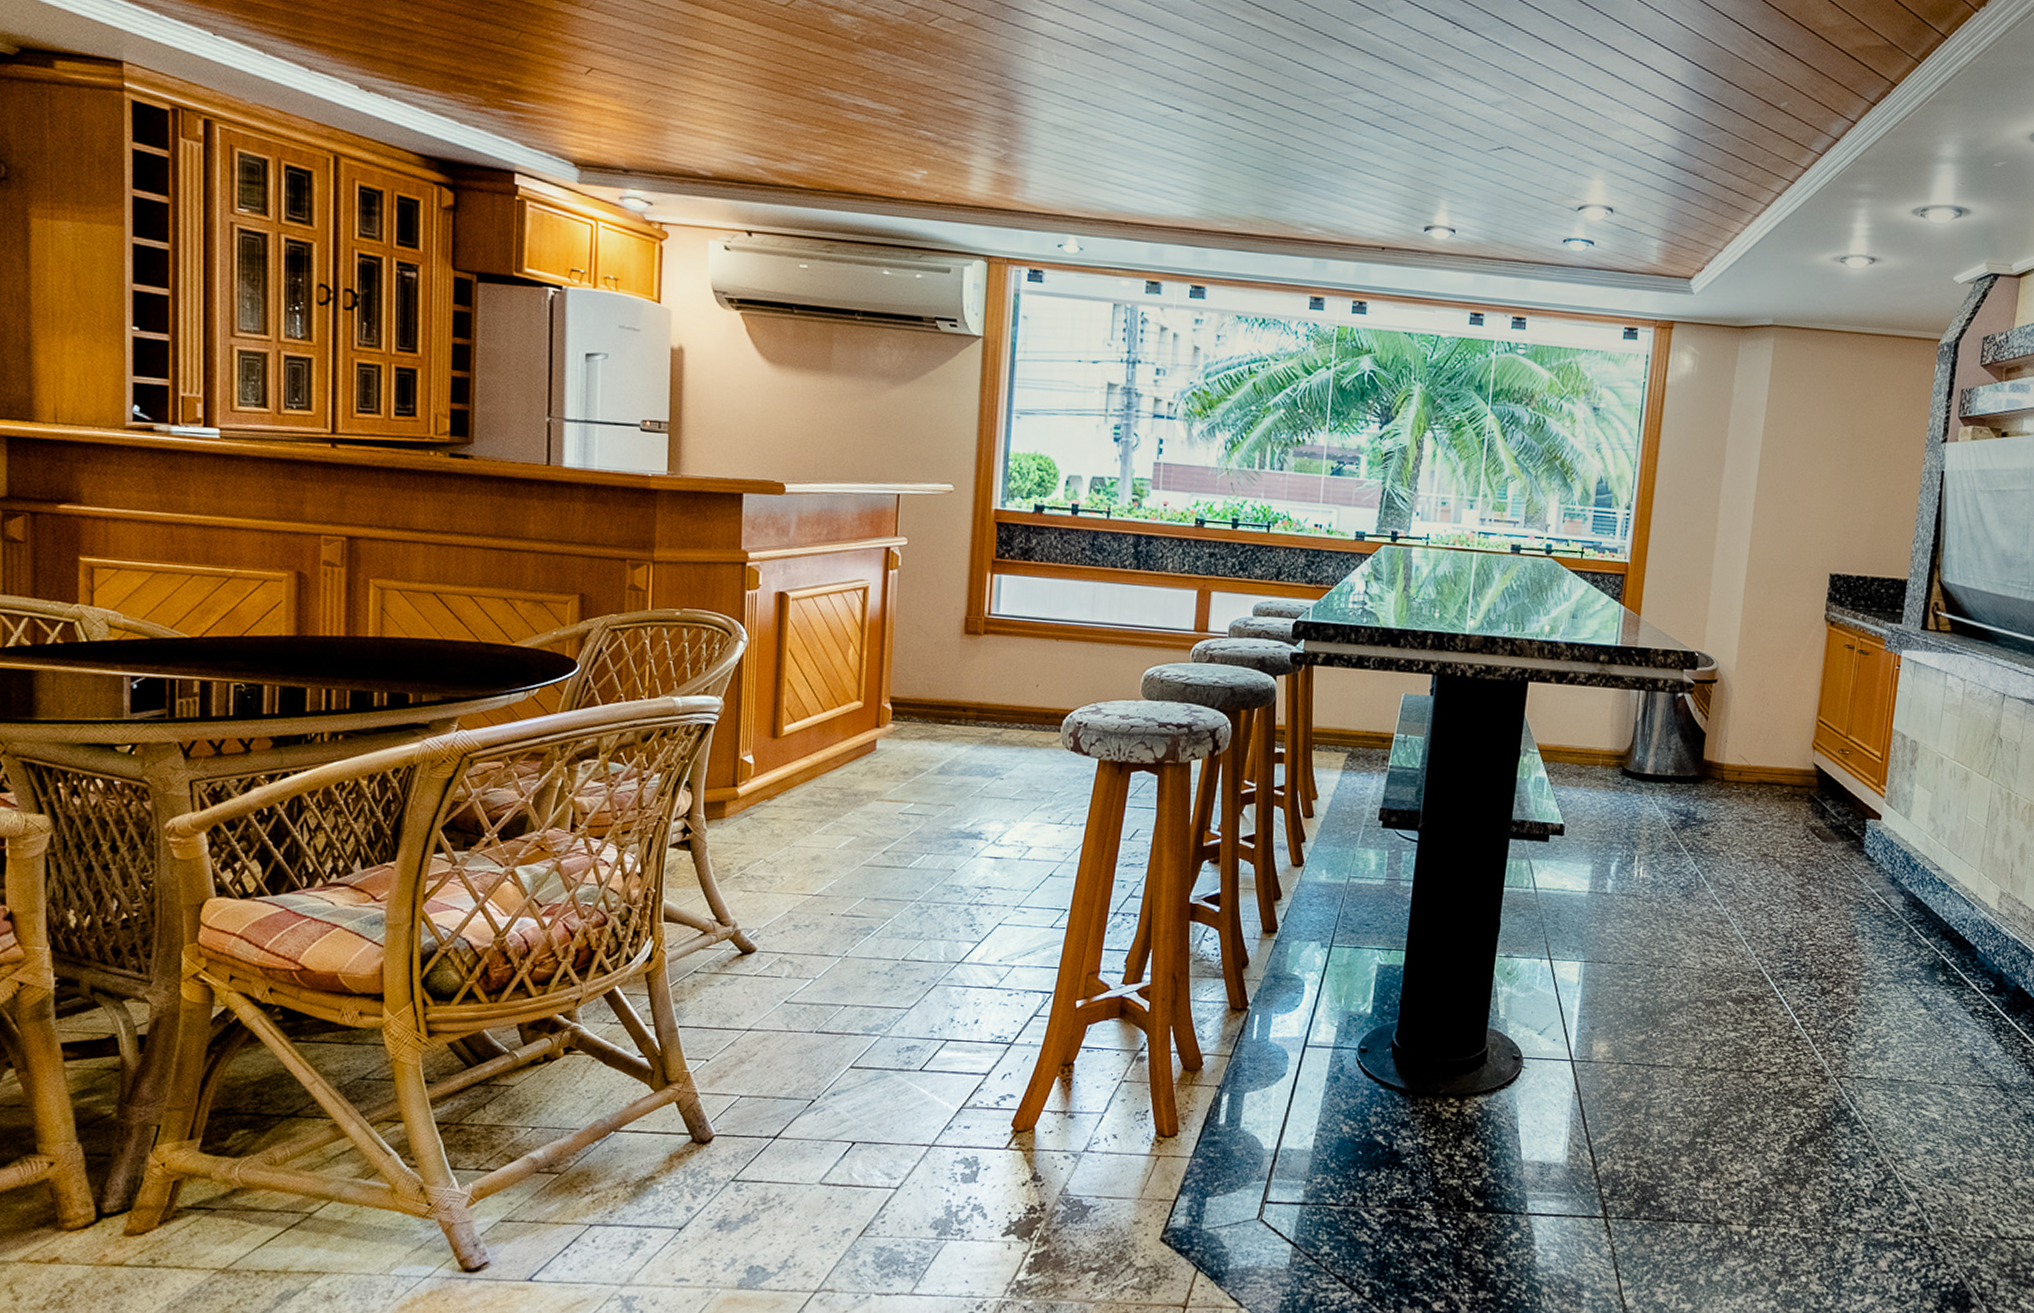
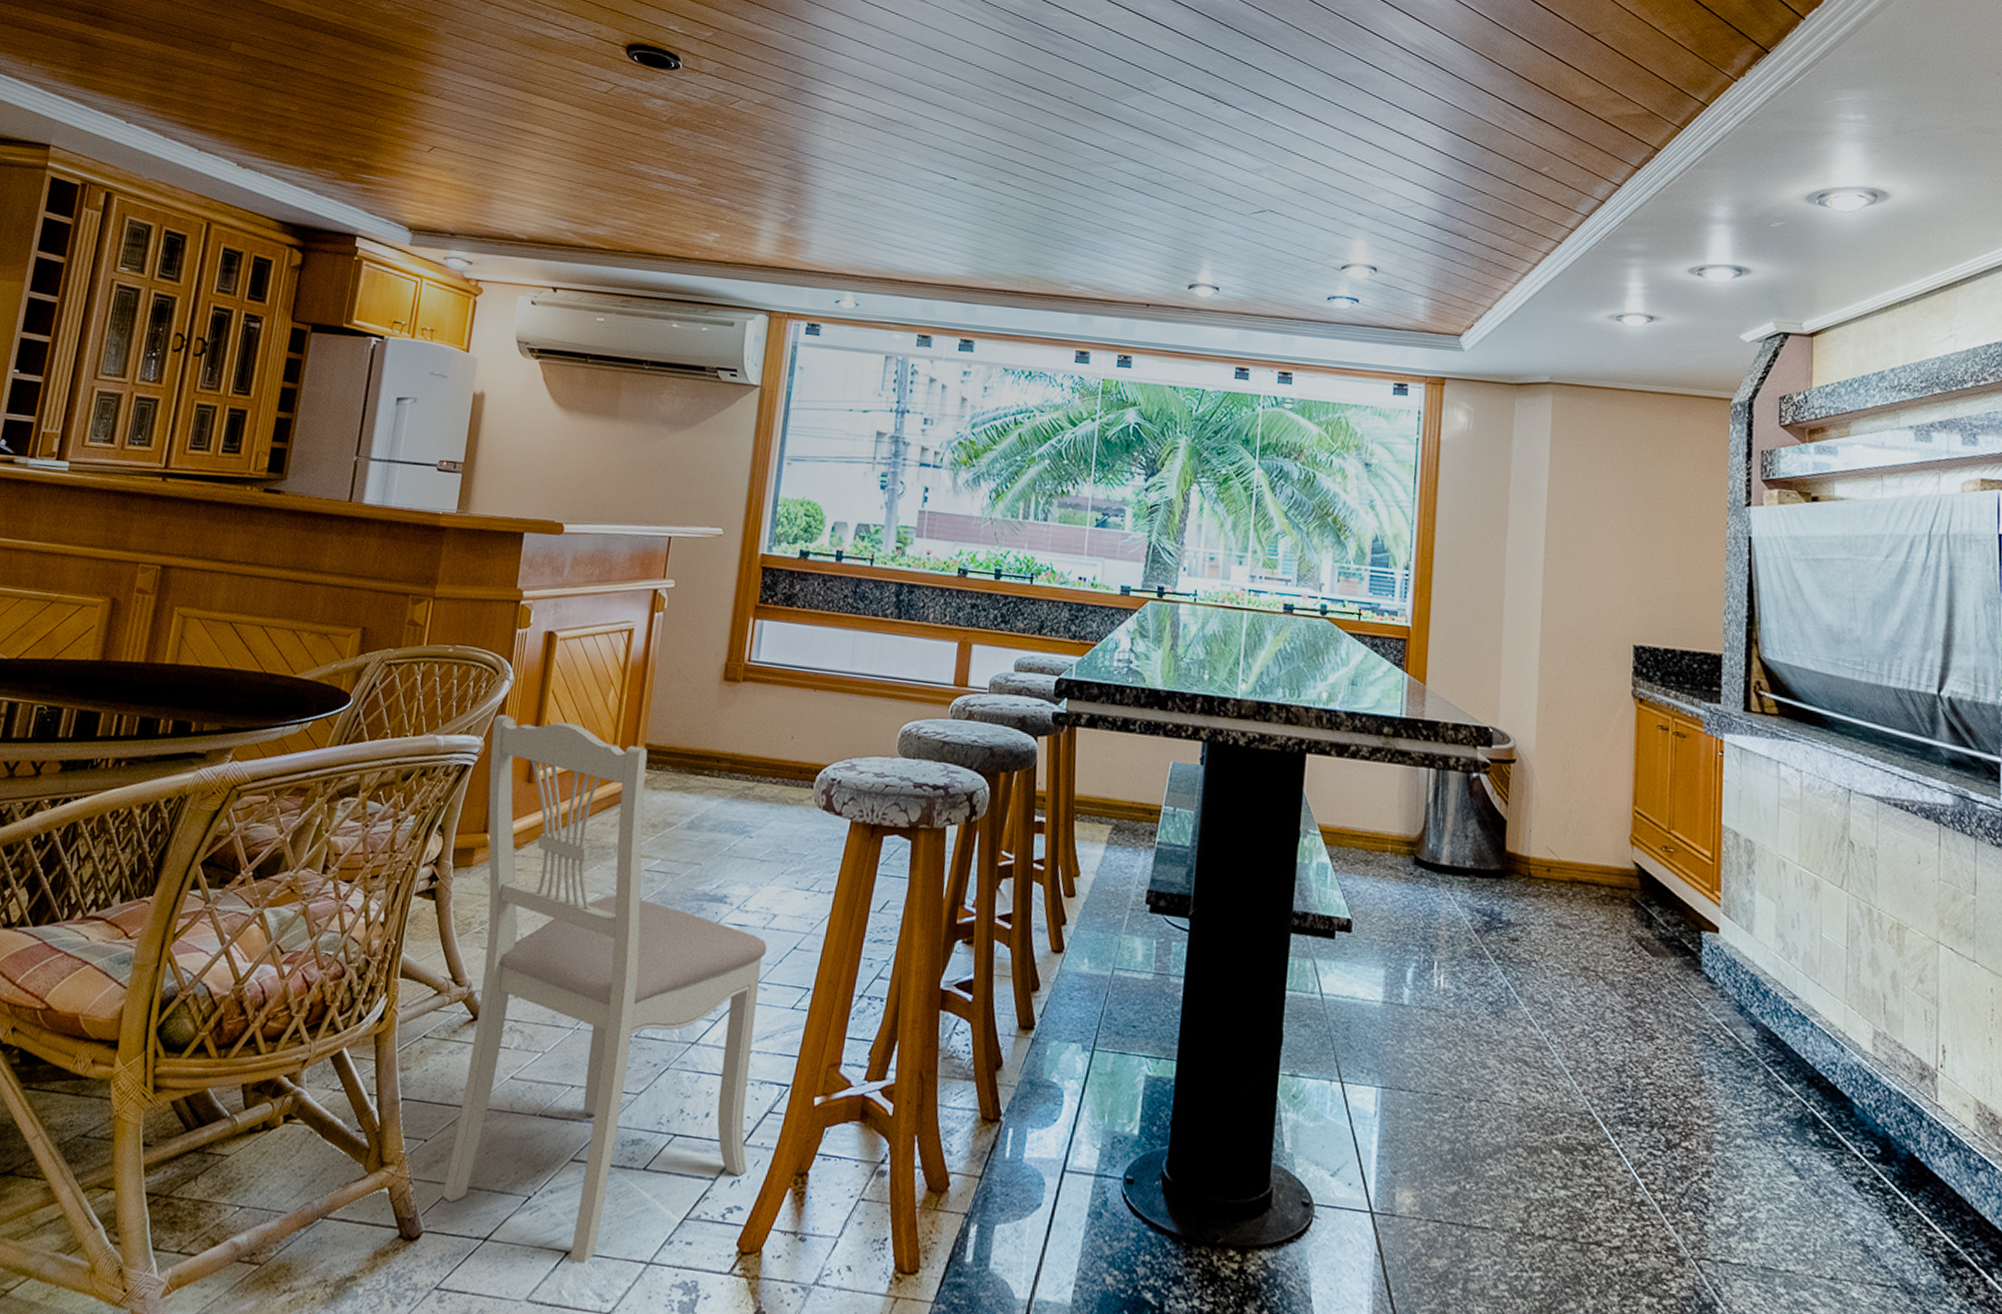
dining chair: none [729,675,1024,1150] -> present [442,714,767,1263]

